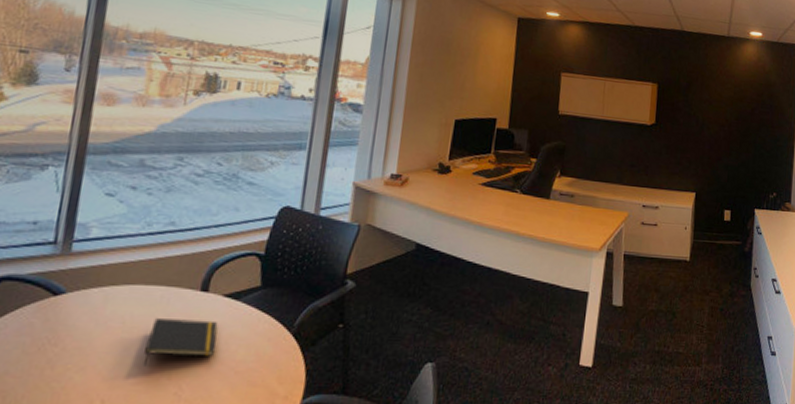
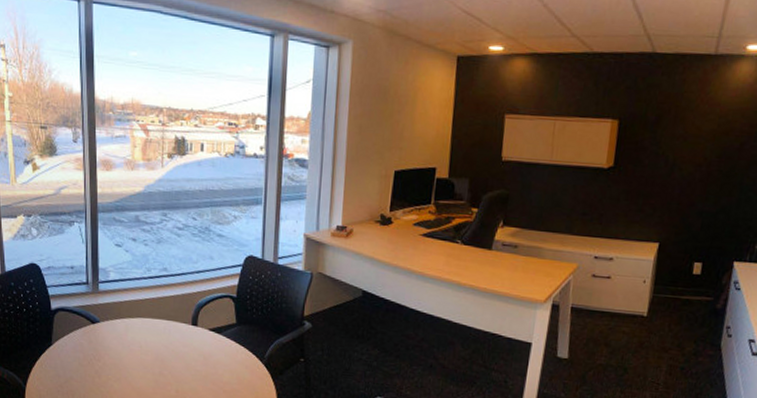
notepad: present [143,318,218,366] -> none [157,345,208,381]

